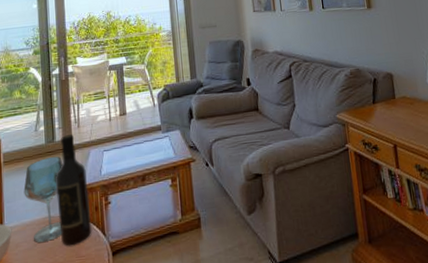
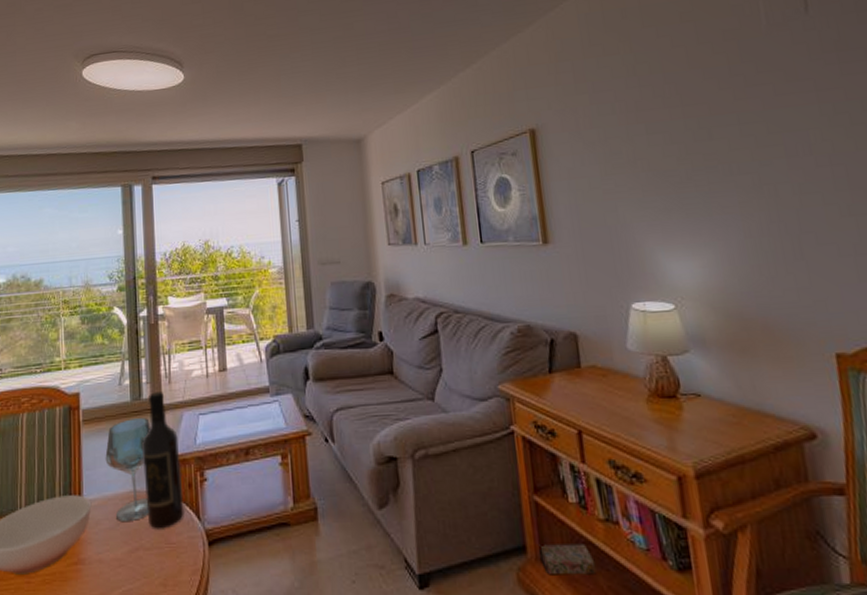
decorative box: none [367,227,408,252] -> present [539,543,597,575]

